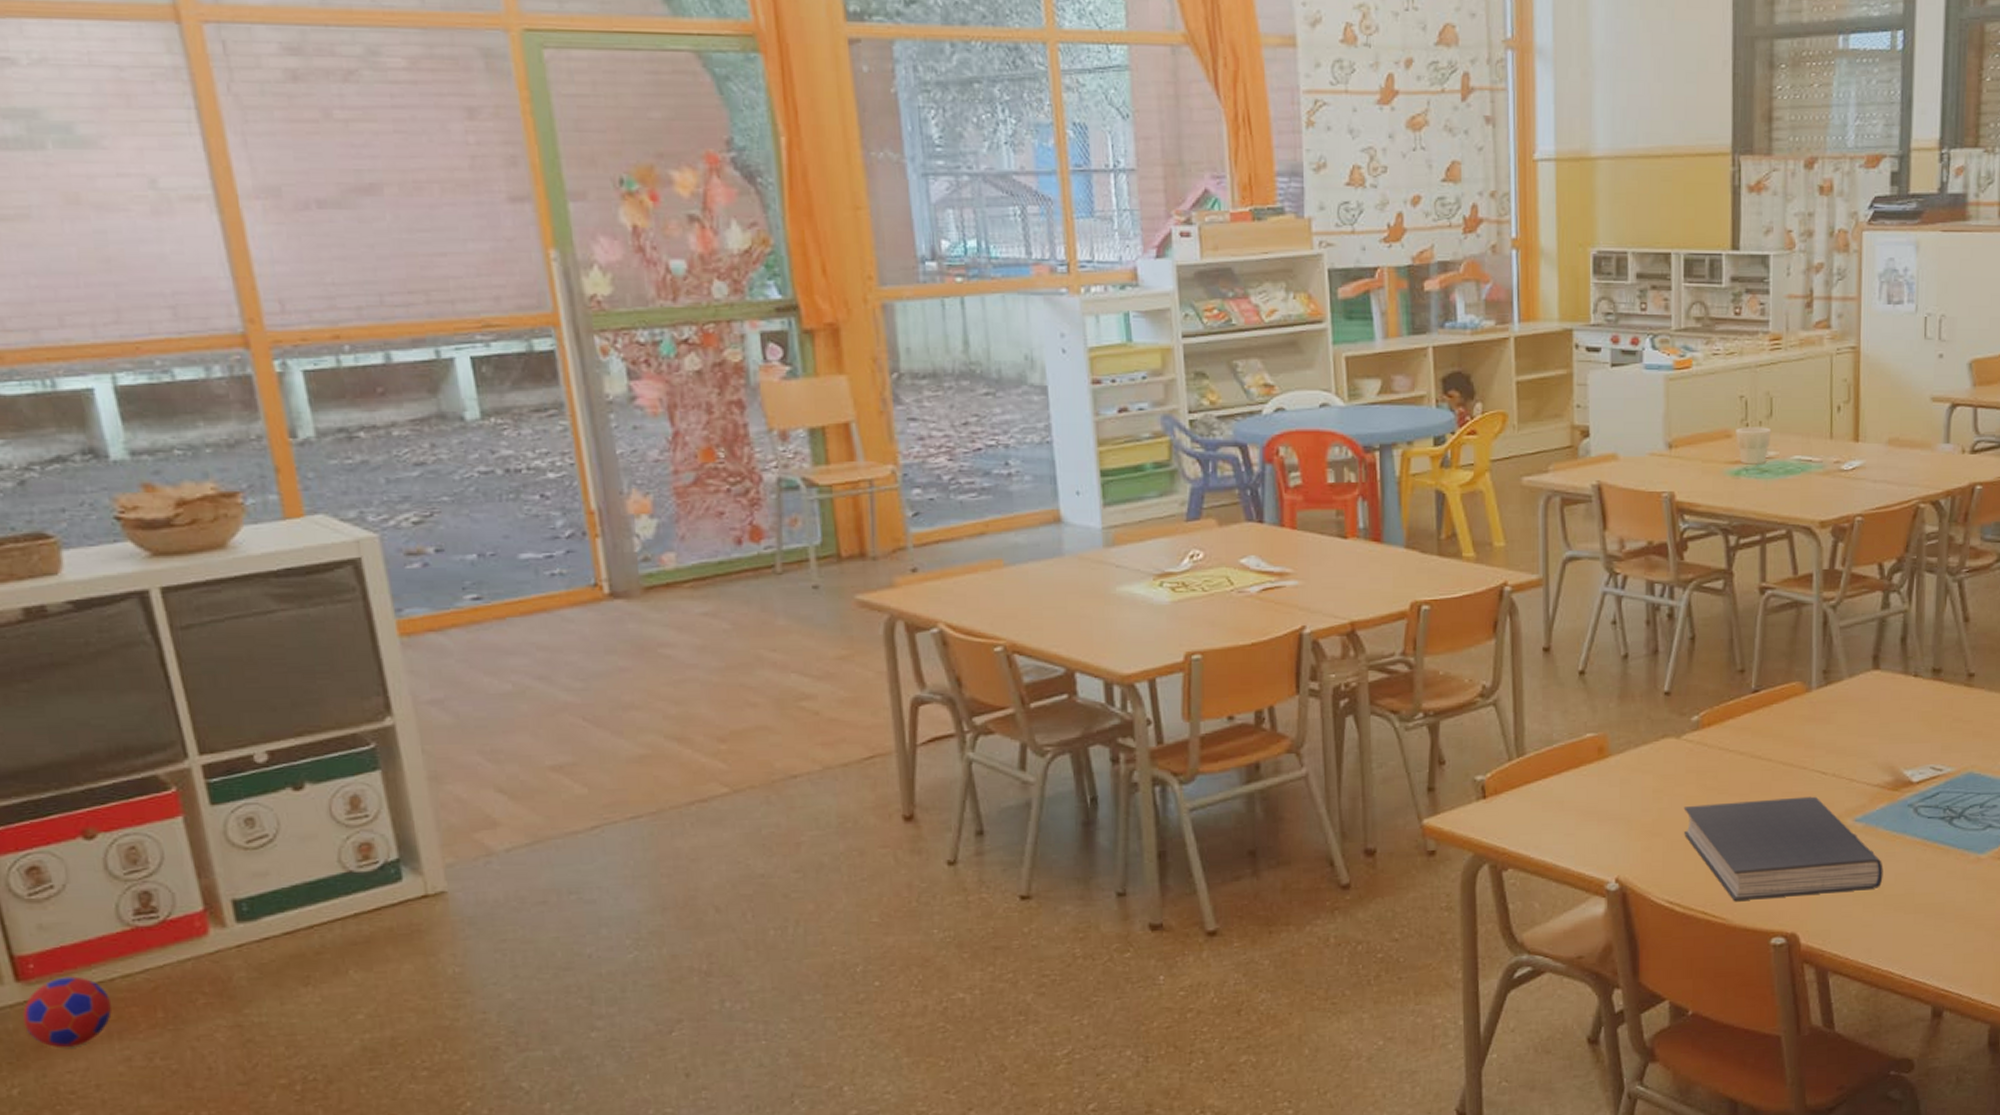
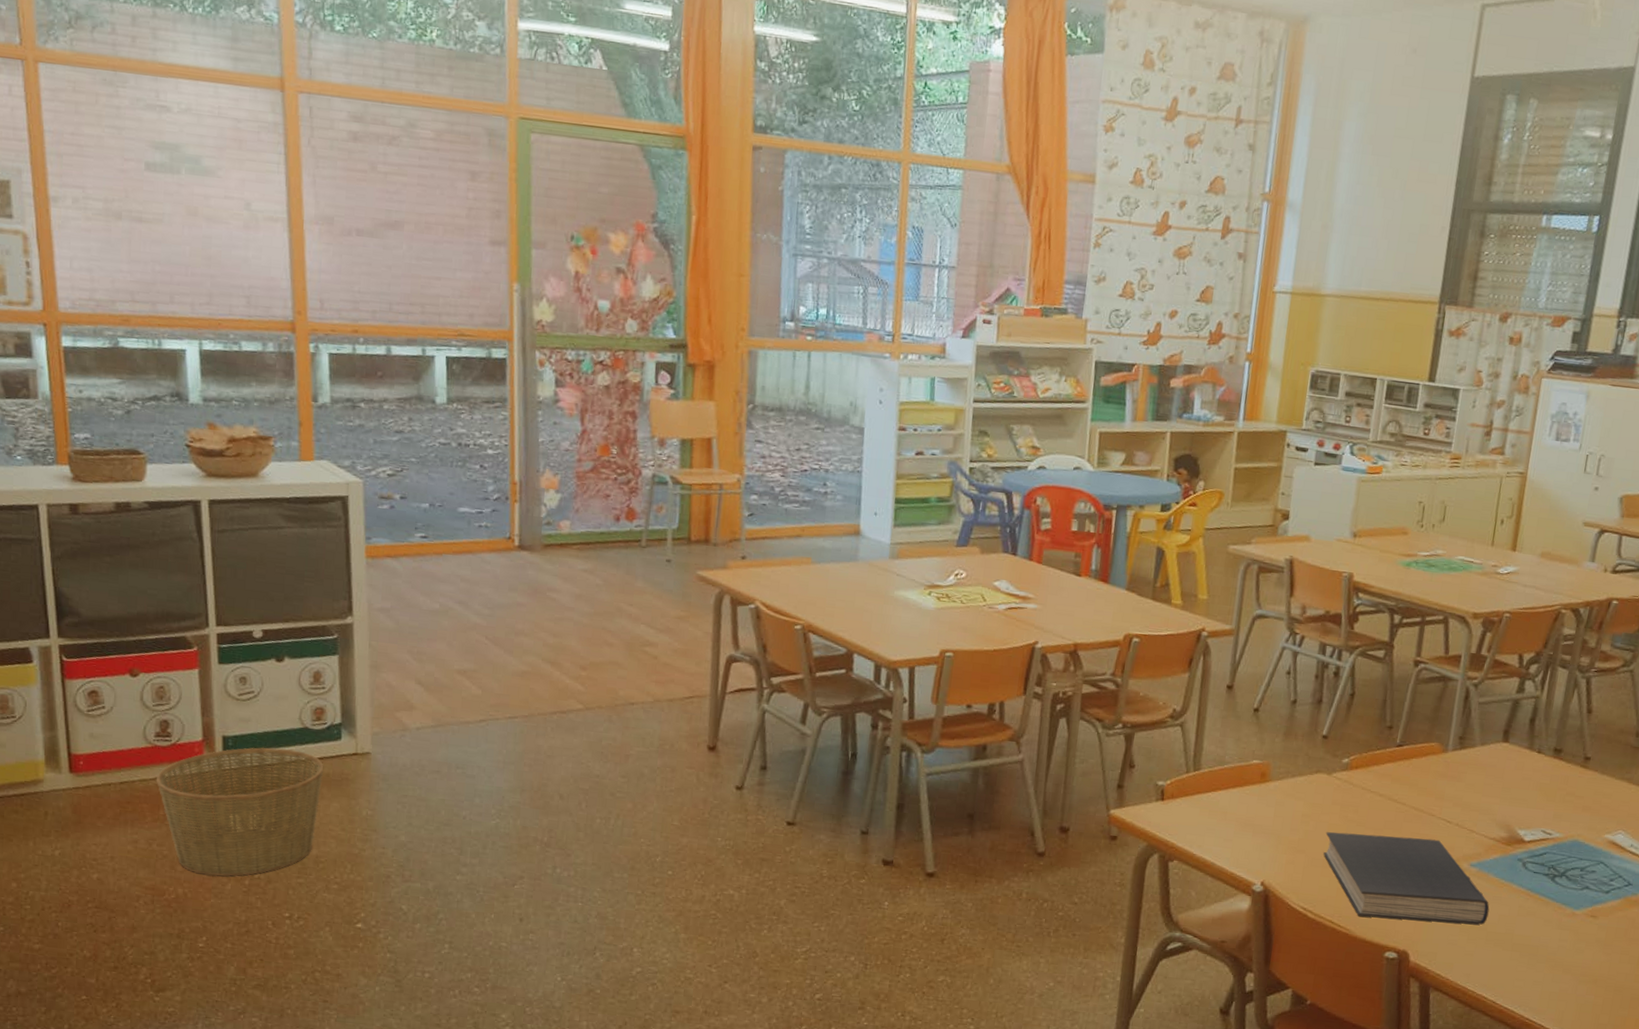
toy ball: present [23,976,112,1048] -> none [70,774,130,827]
basket: none [144,903,385,1088] -> present [155,747,324,877]
cup: present [1735,427,1772,465] -> none [1411,527,1442,560]

